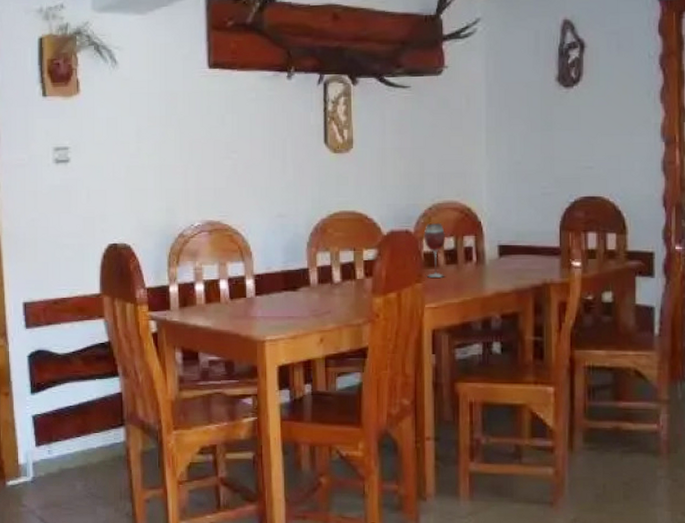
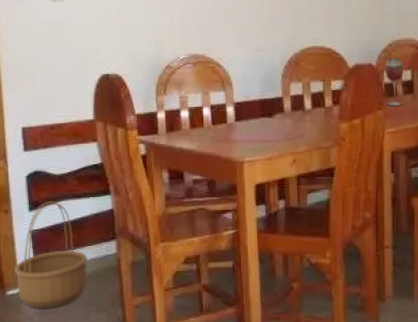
basket: none [15,383,94,502] -> present [14,201,88,309]

